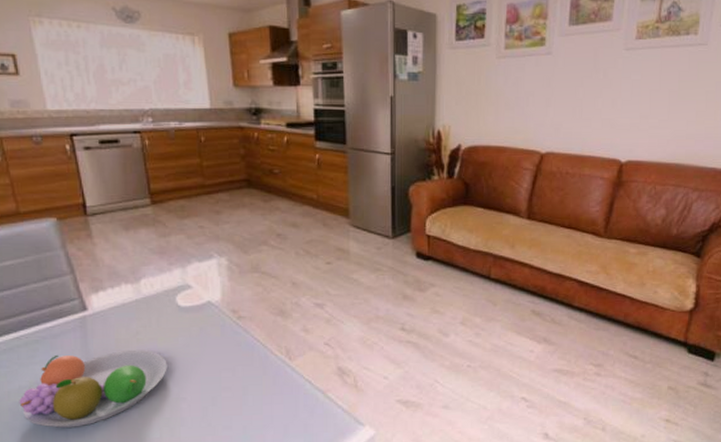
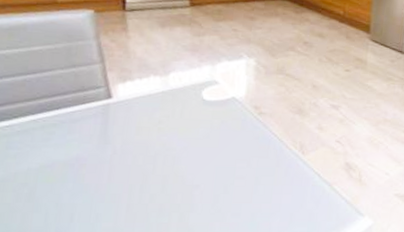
fruit bowl: present [19,350,167,428] -> none [25,138,185,210]

